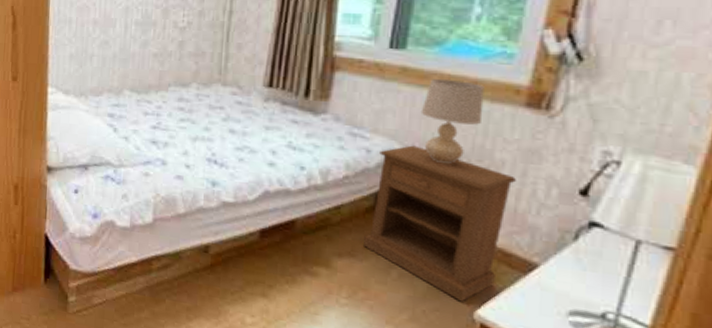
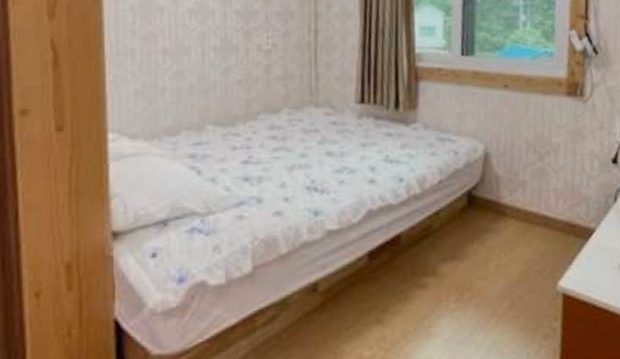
nightstand: present [364,145,517,302] -> none [463,141,570,278]
table lamp: present [420,79,484,165] -> none [493,79,539,155]

